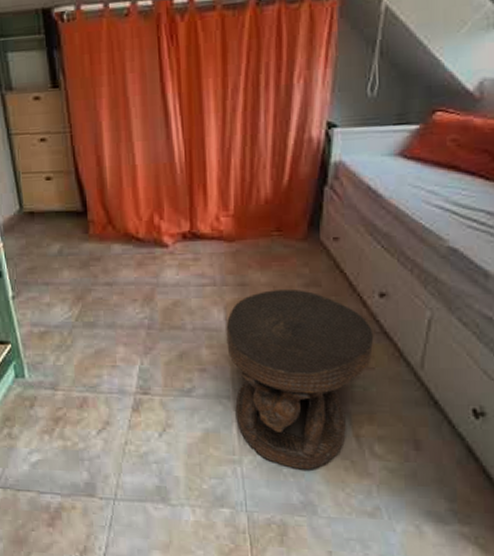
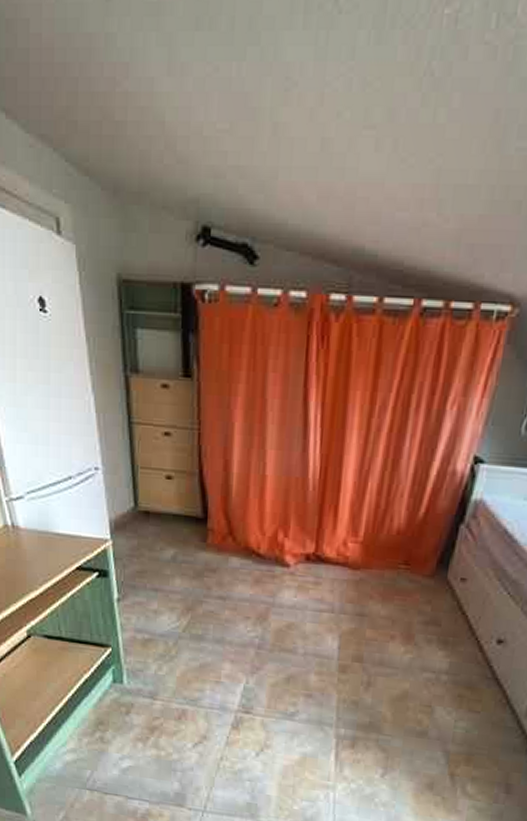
carved stool: present [226,288,374,470] -> none [335,623,485,802]

